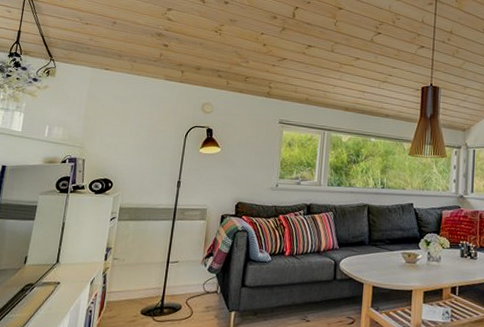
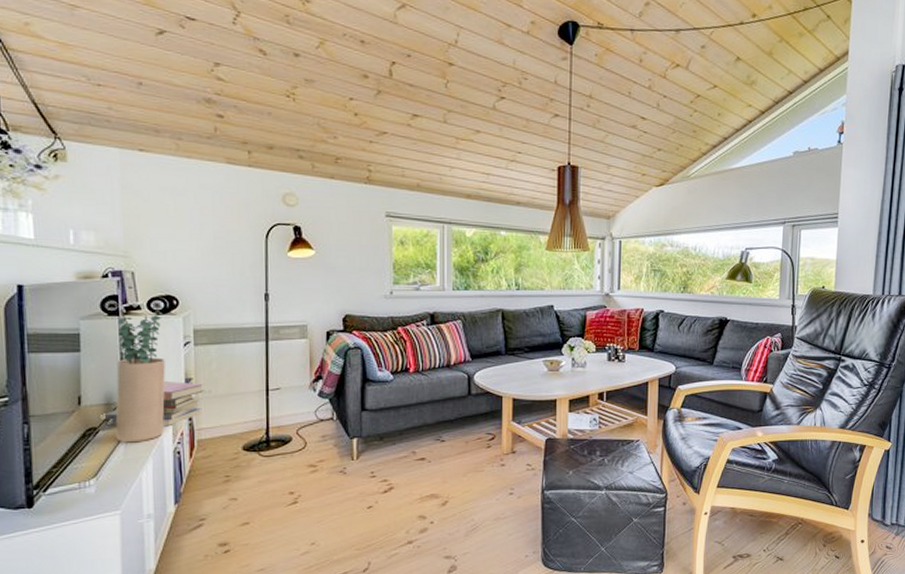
books: none [40,248,119,287] -> present [102,380,203,425]
vase: none [46,186,99,300] -> present [115,305,166,443]

